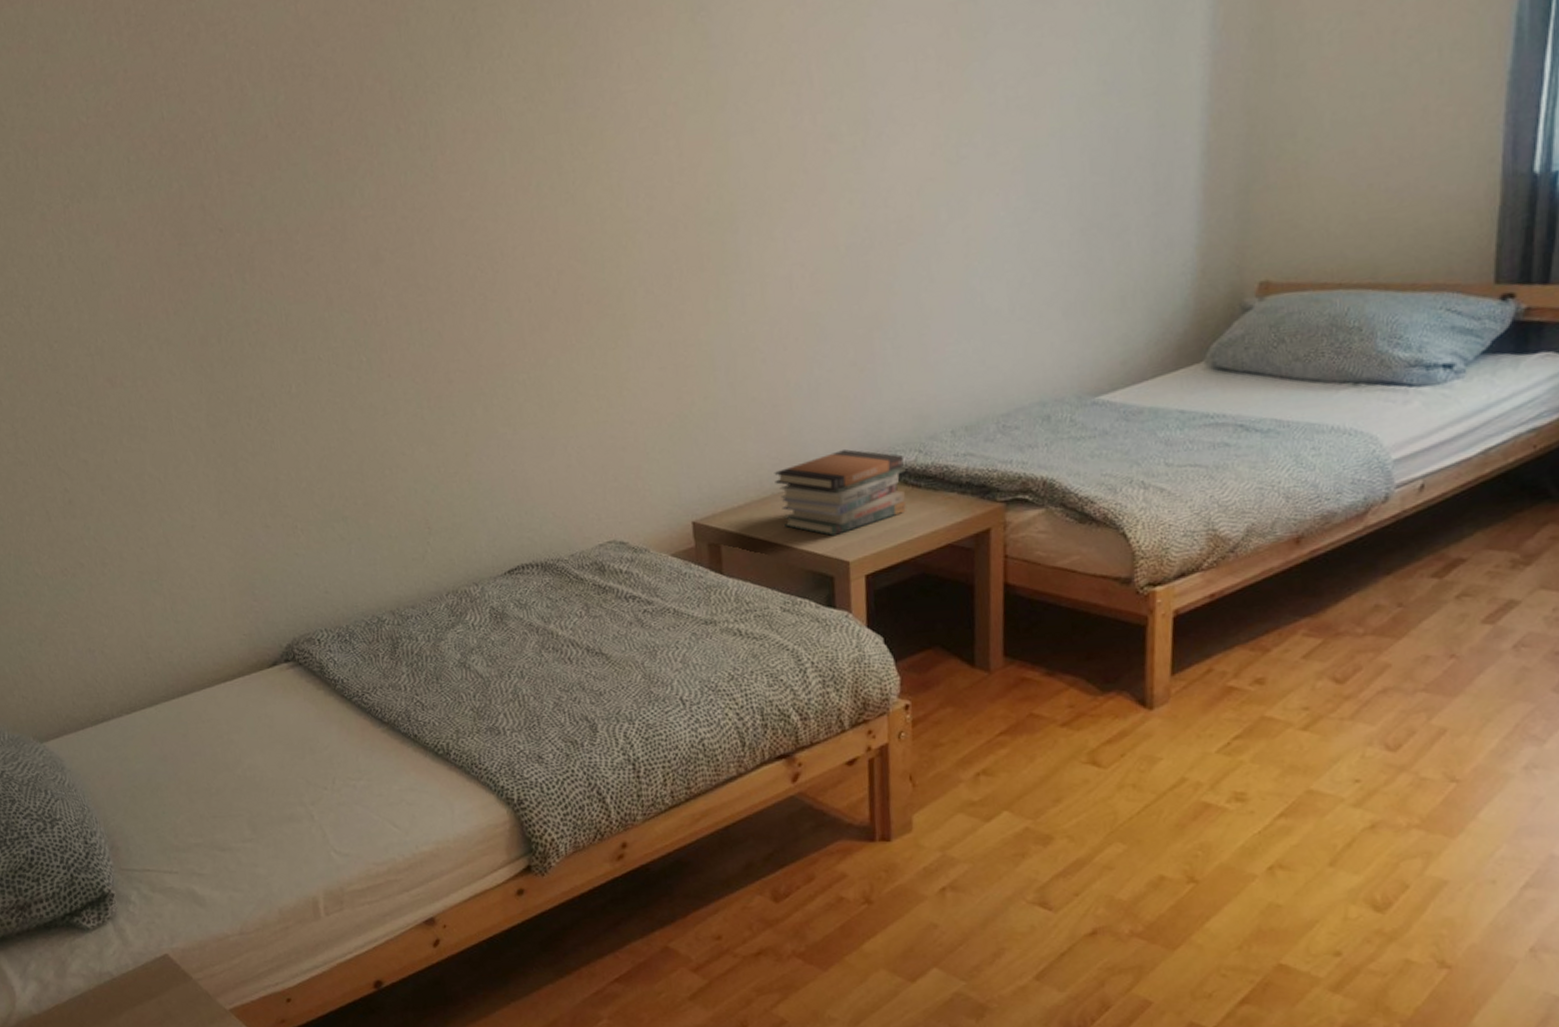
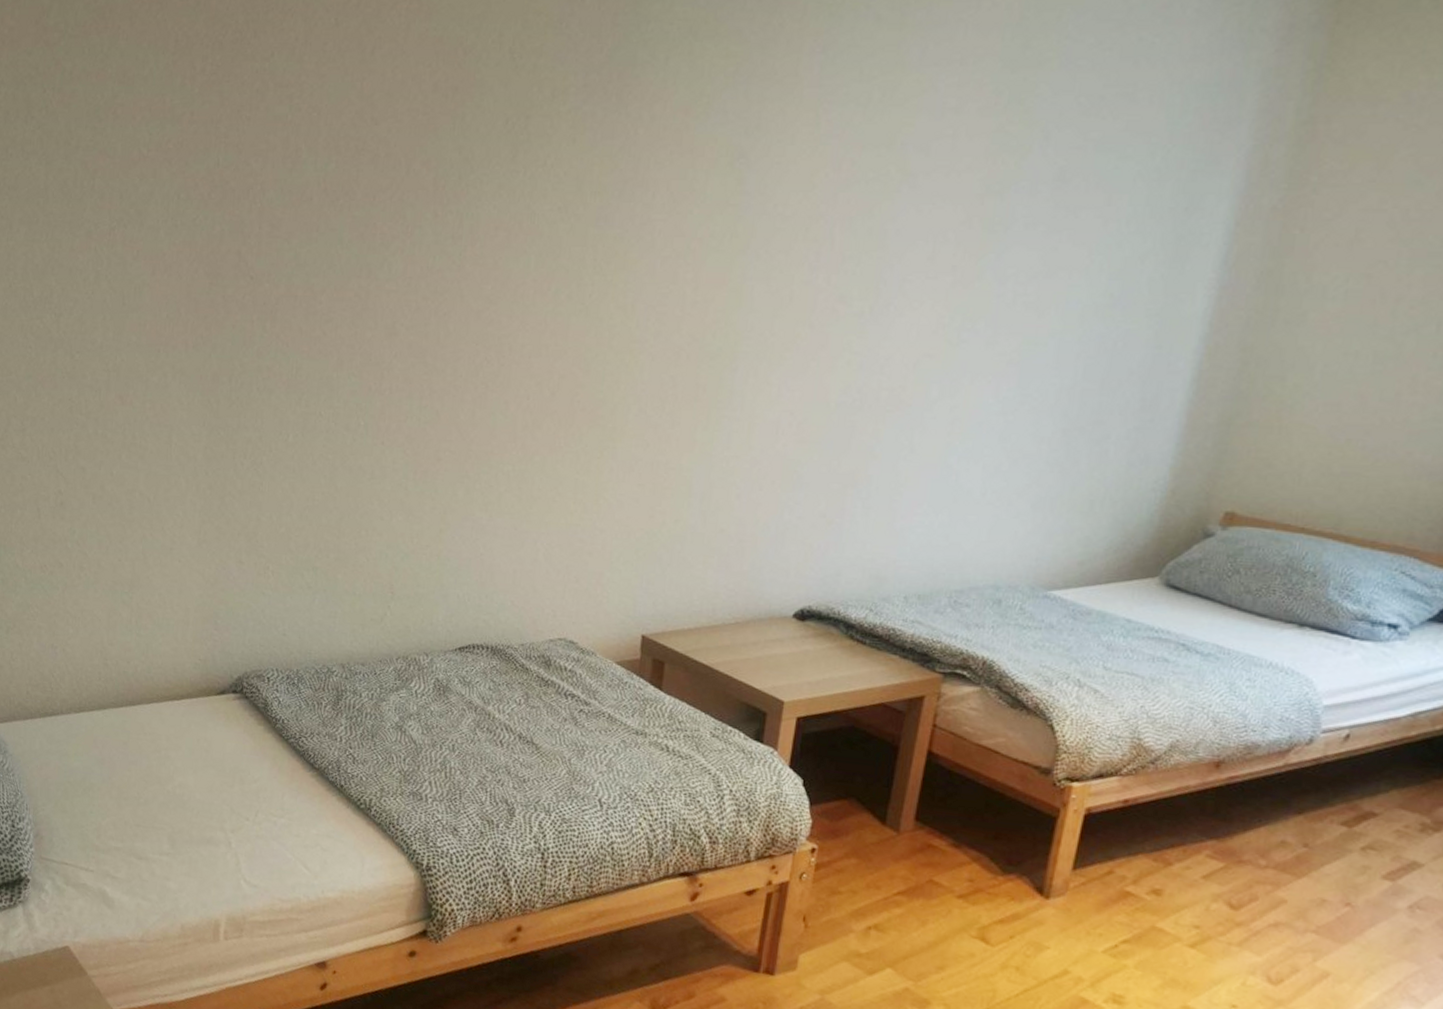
book stack: present [774,449,906,537] -> none [727,594,854,675]

